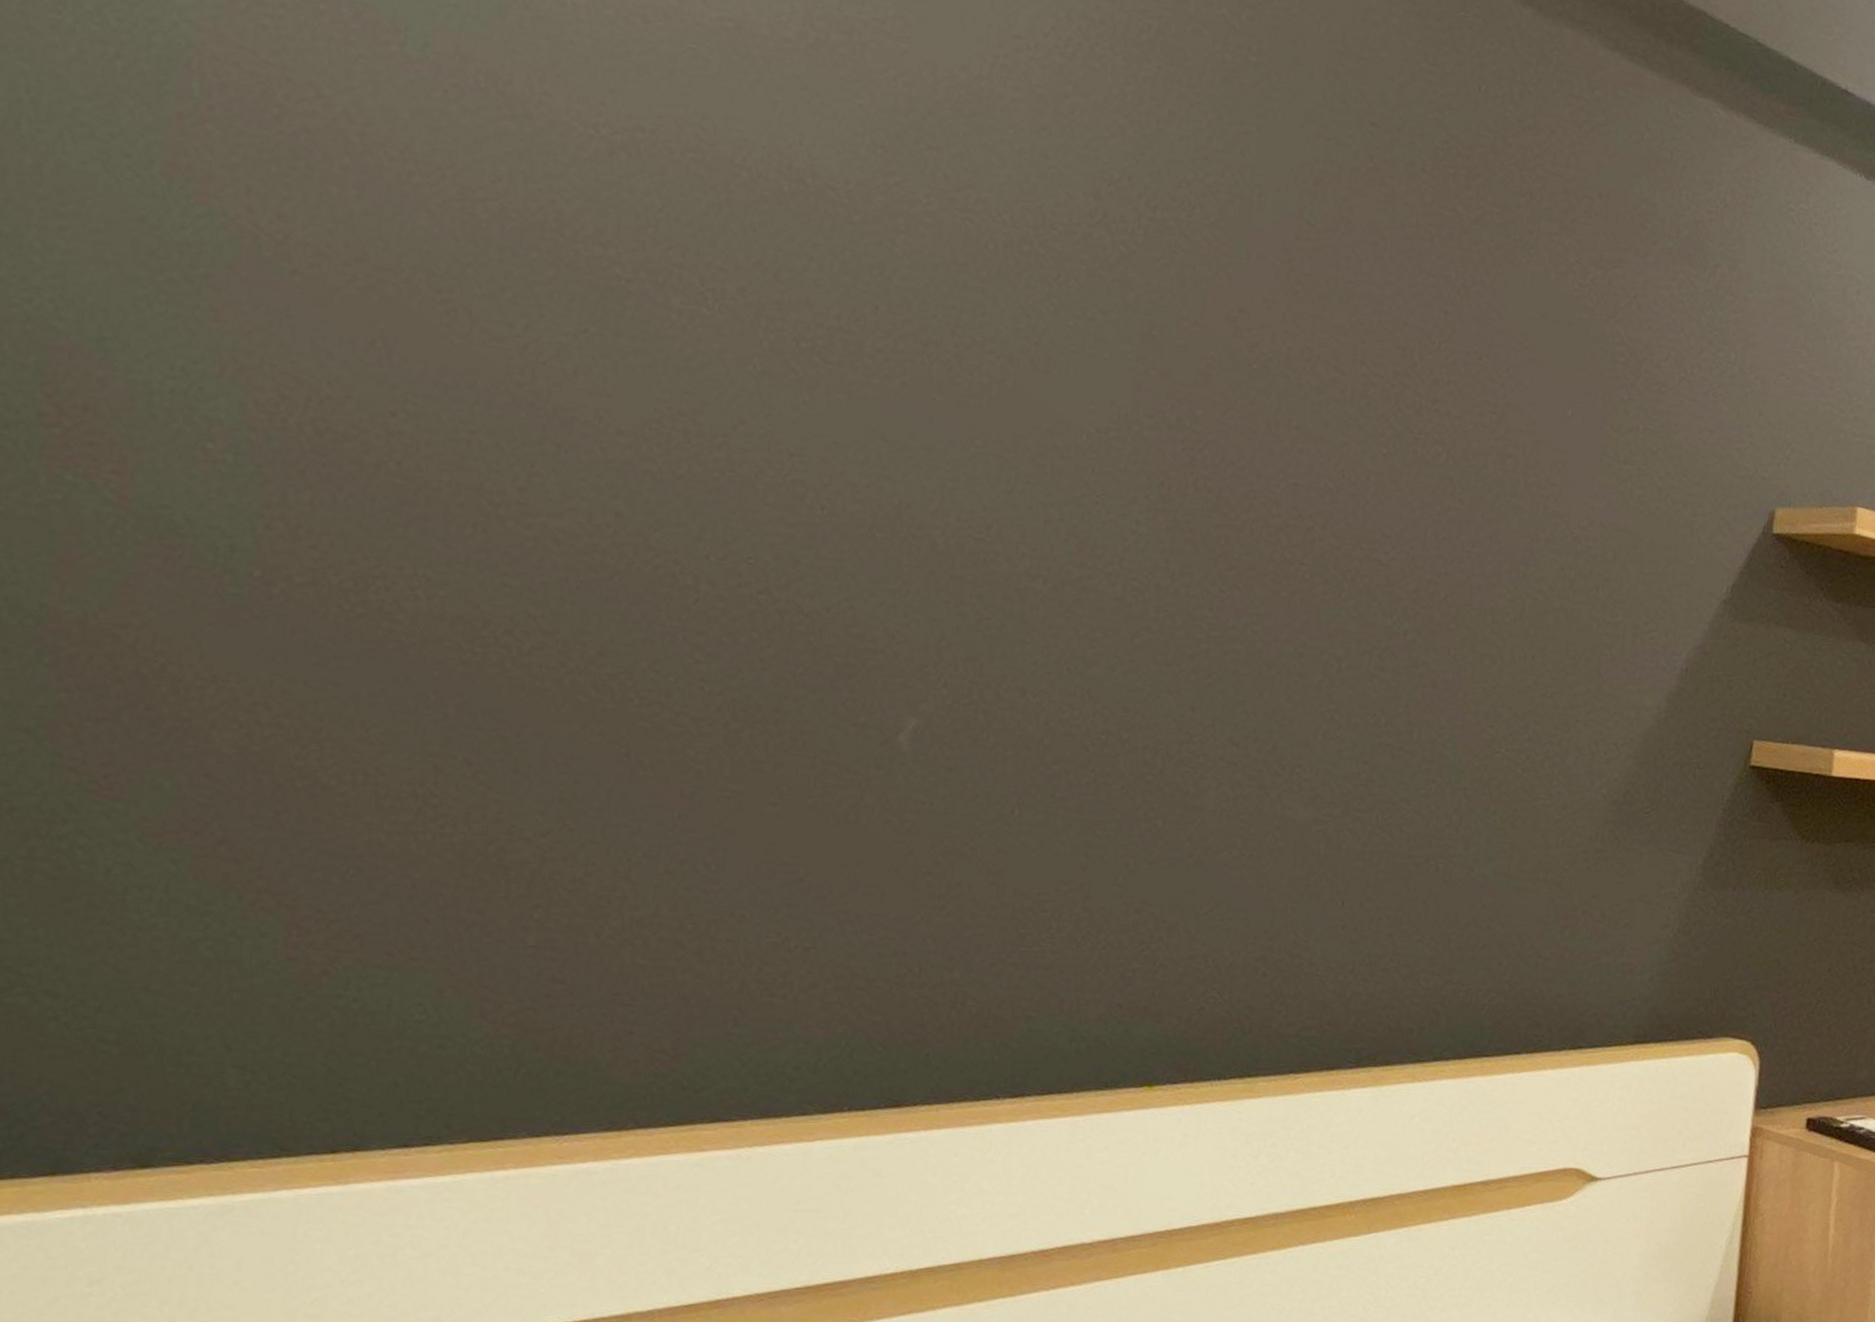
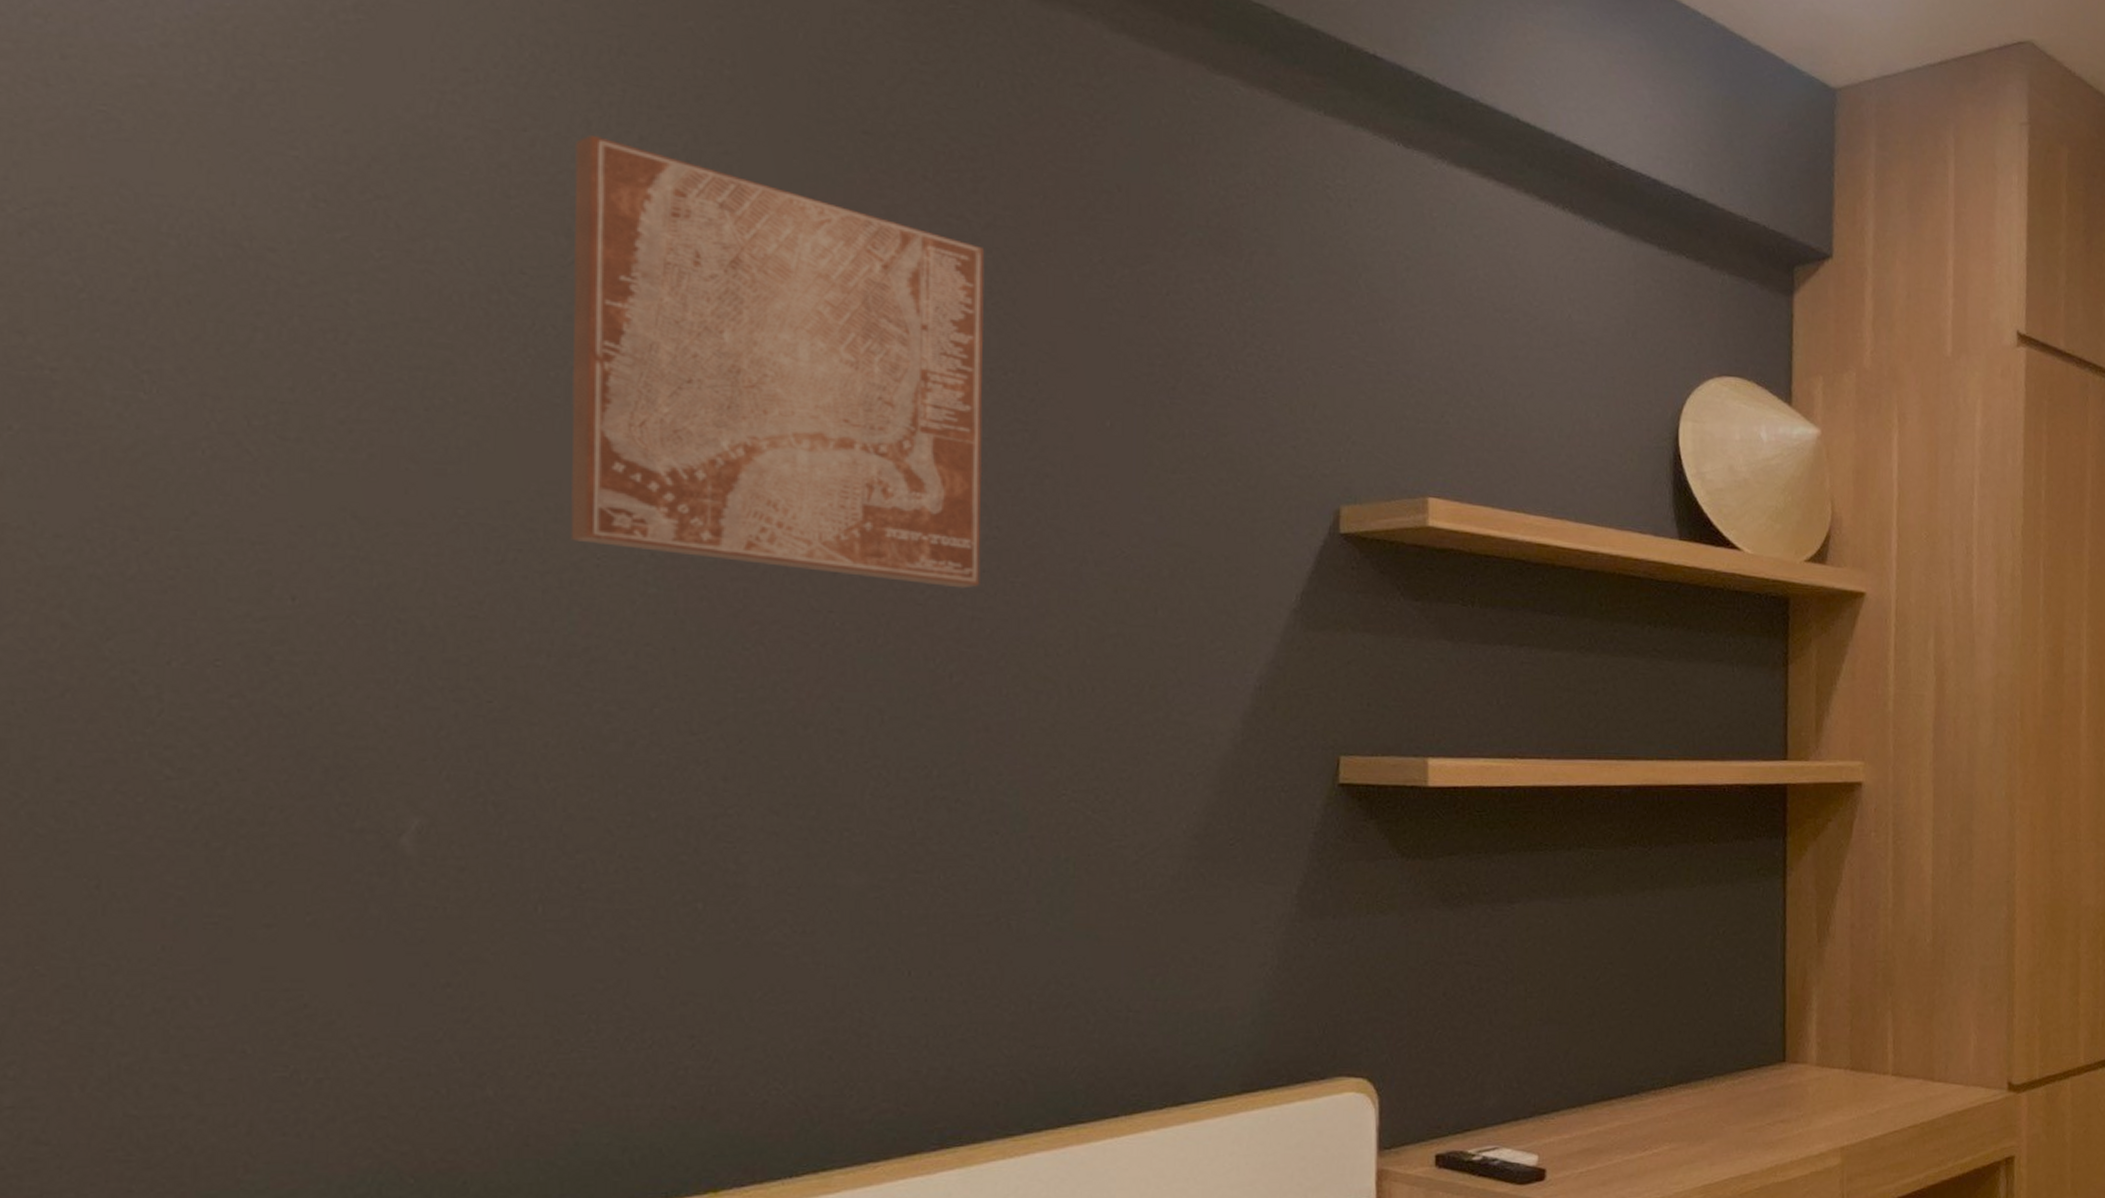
wall art: none [1074,106,1472,554] -> present [570,134,985,589]

